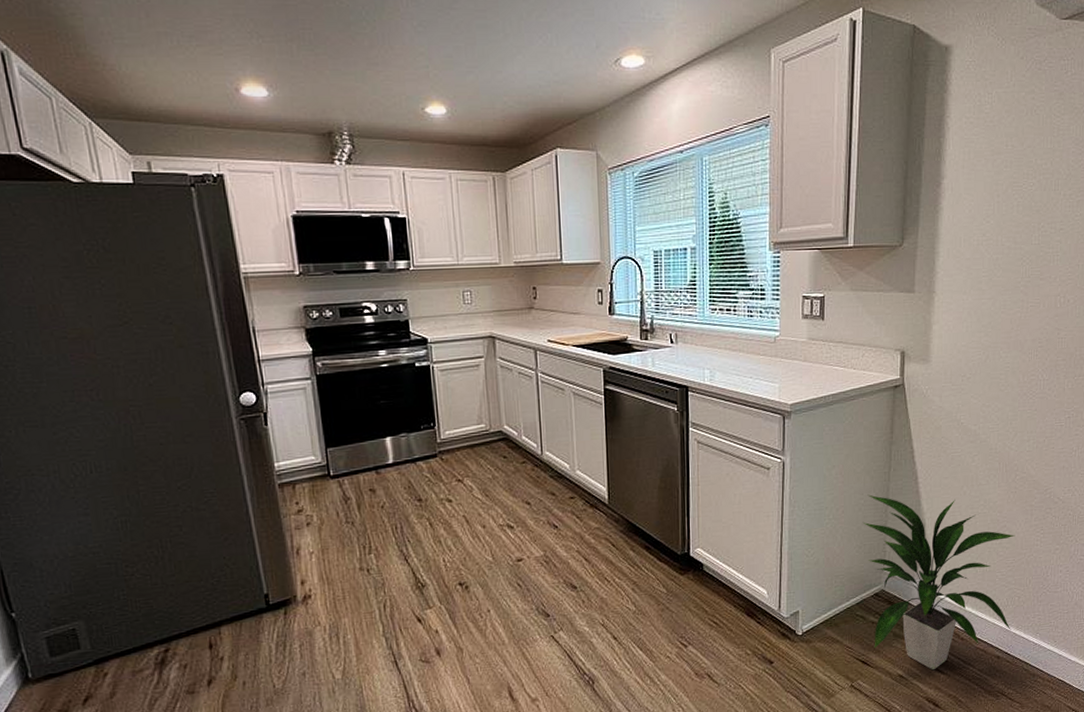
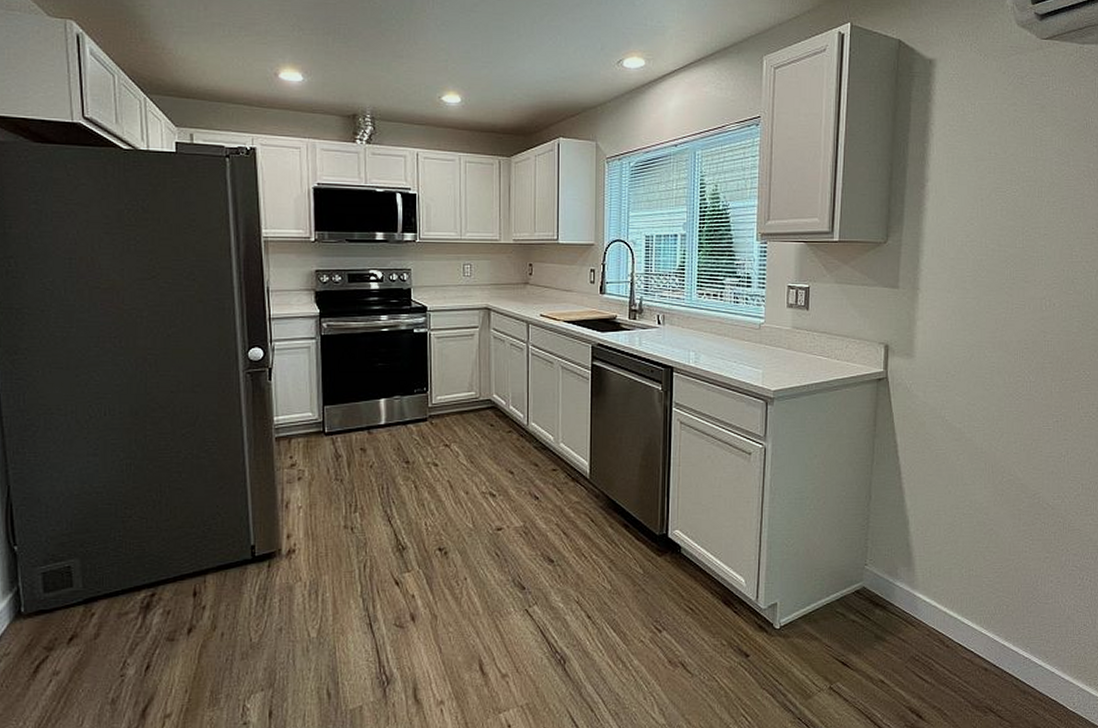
indoor plant: present [862,494,1015,671] -> none [844,487,1003,678]

